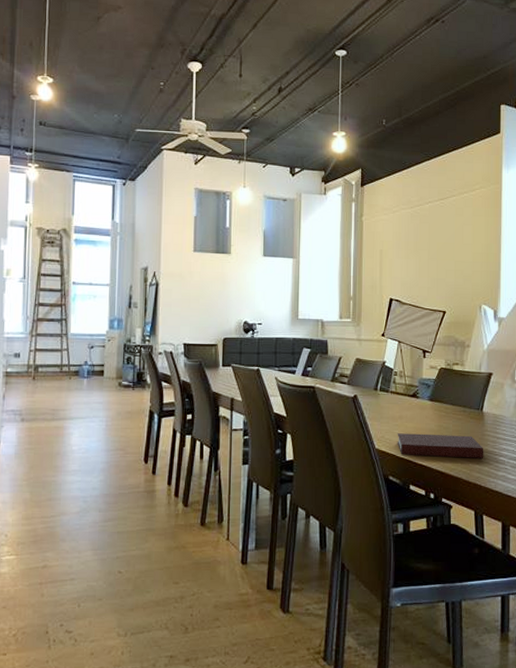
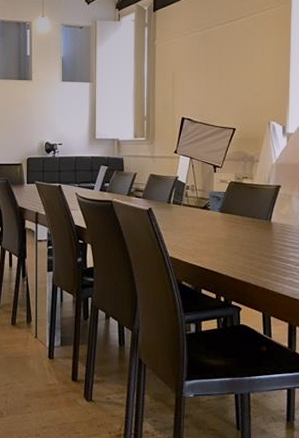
notebook: present [397,433,484,458] -> none [189,242,272,265]

